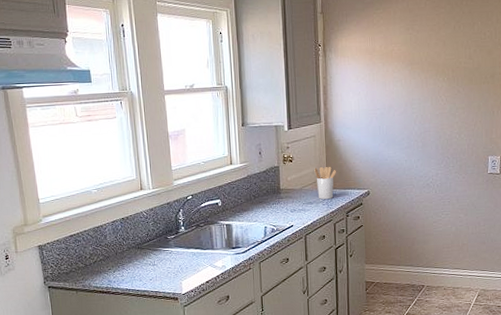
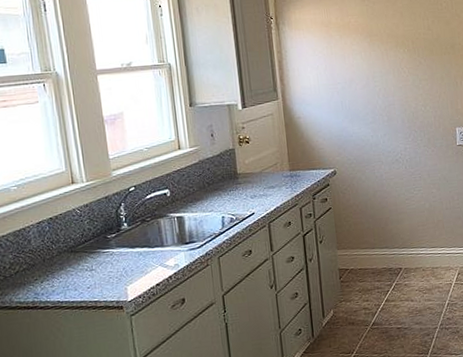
utensil holder: present [314,166,336,200] -> none [274,146,299,183]

